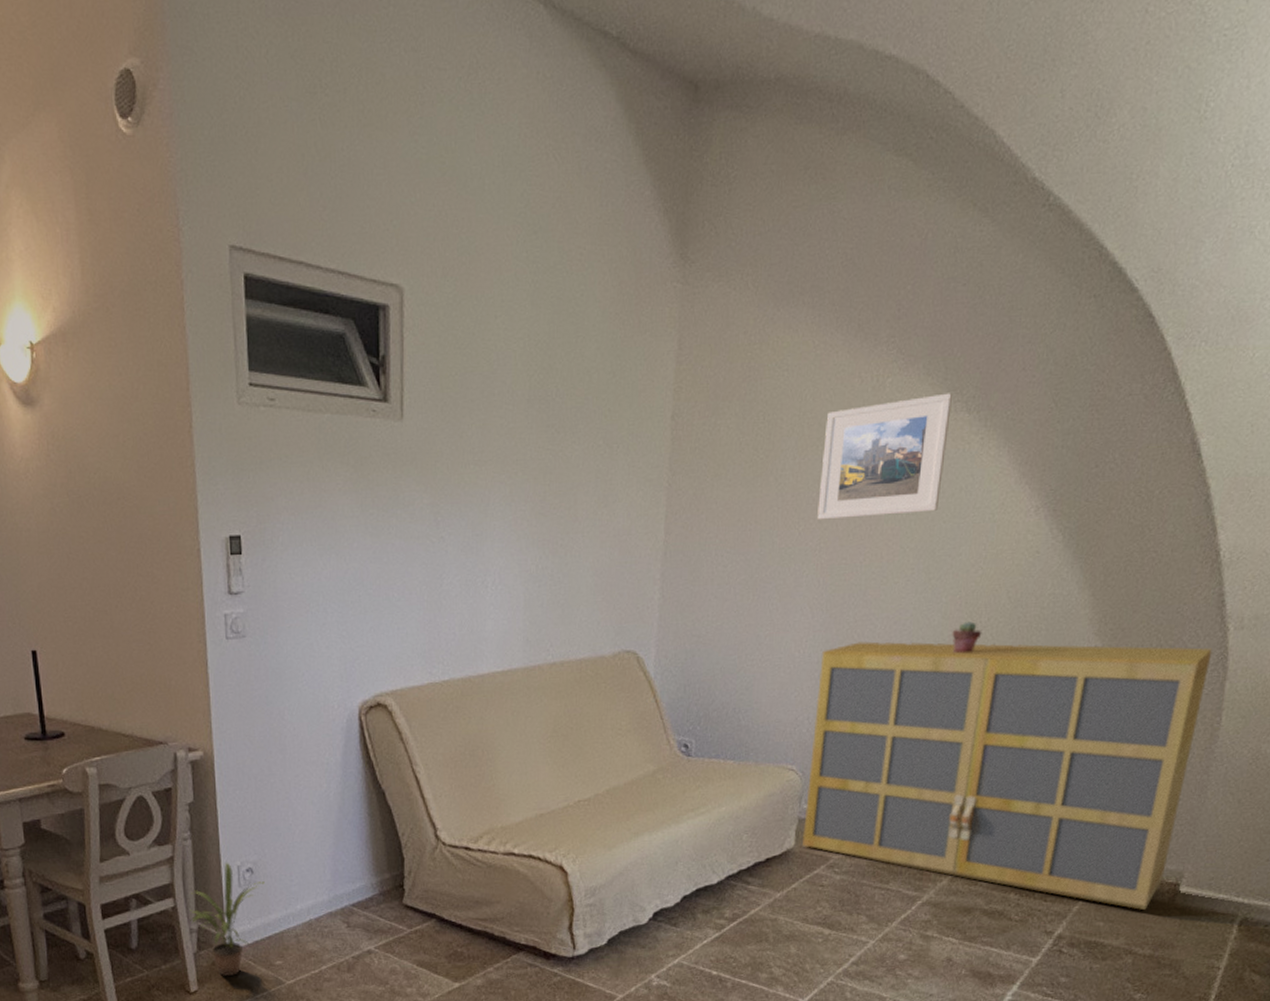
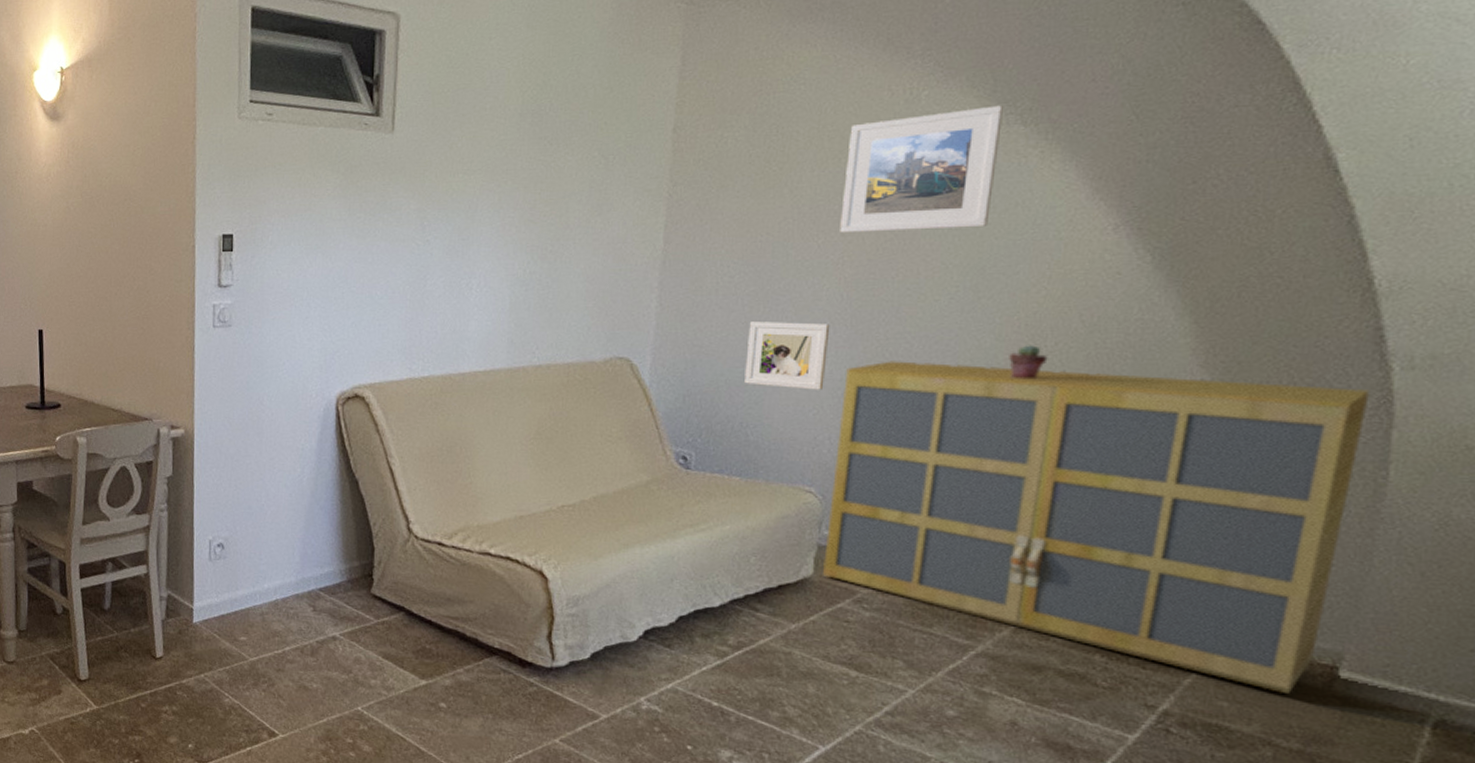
potted plant: present [189,862,265,976] -> none [161,535,234,646]
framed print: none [737,608,809,673] -> present [744,321,830,390]

